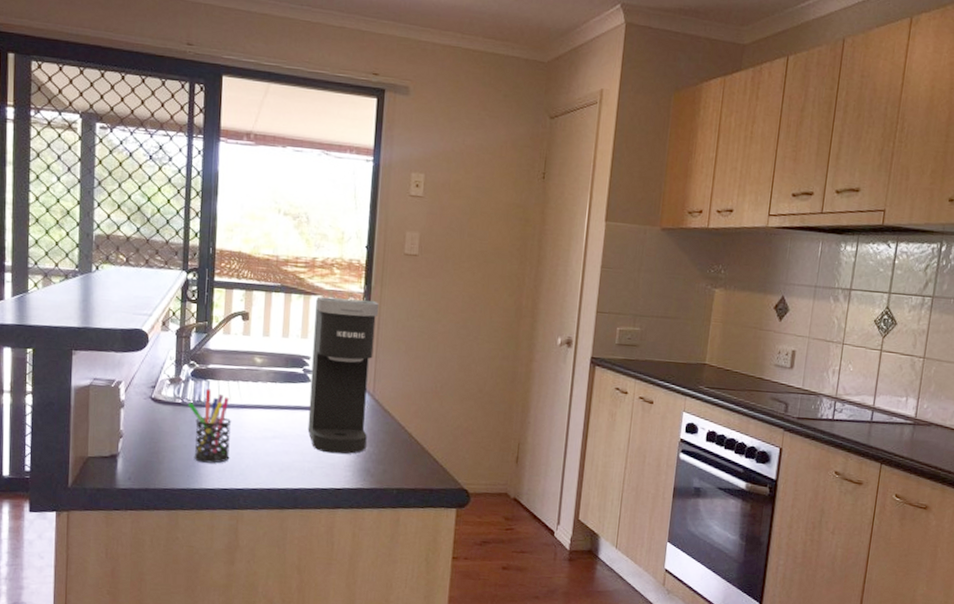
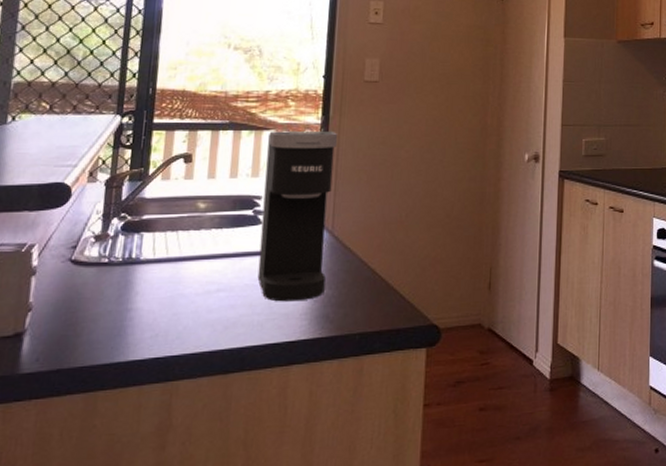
pen holder: present [187,388,231,464] -> none [115,243,167,330]

